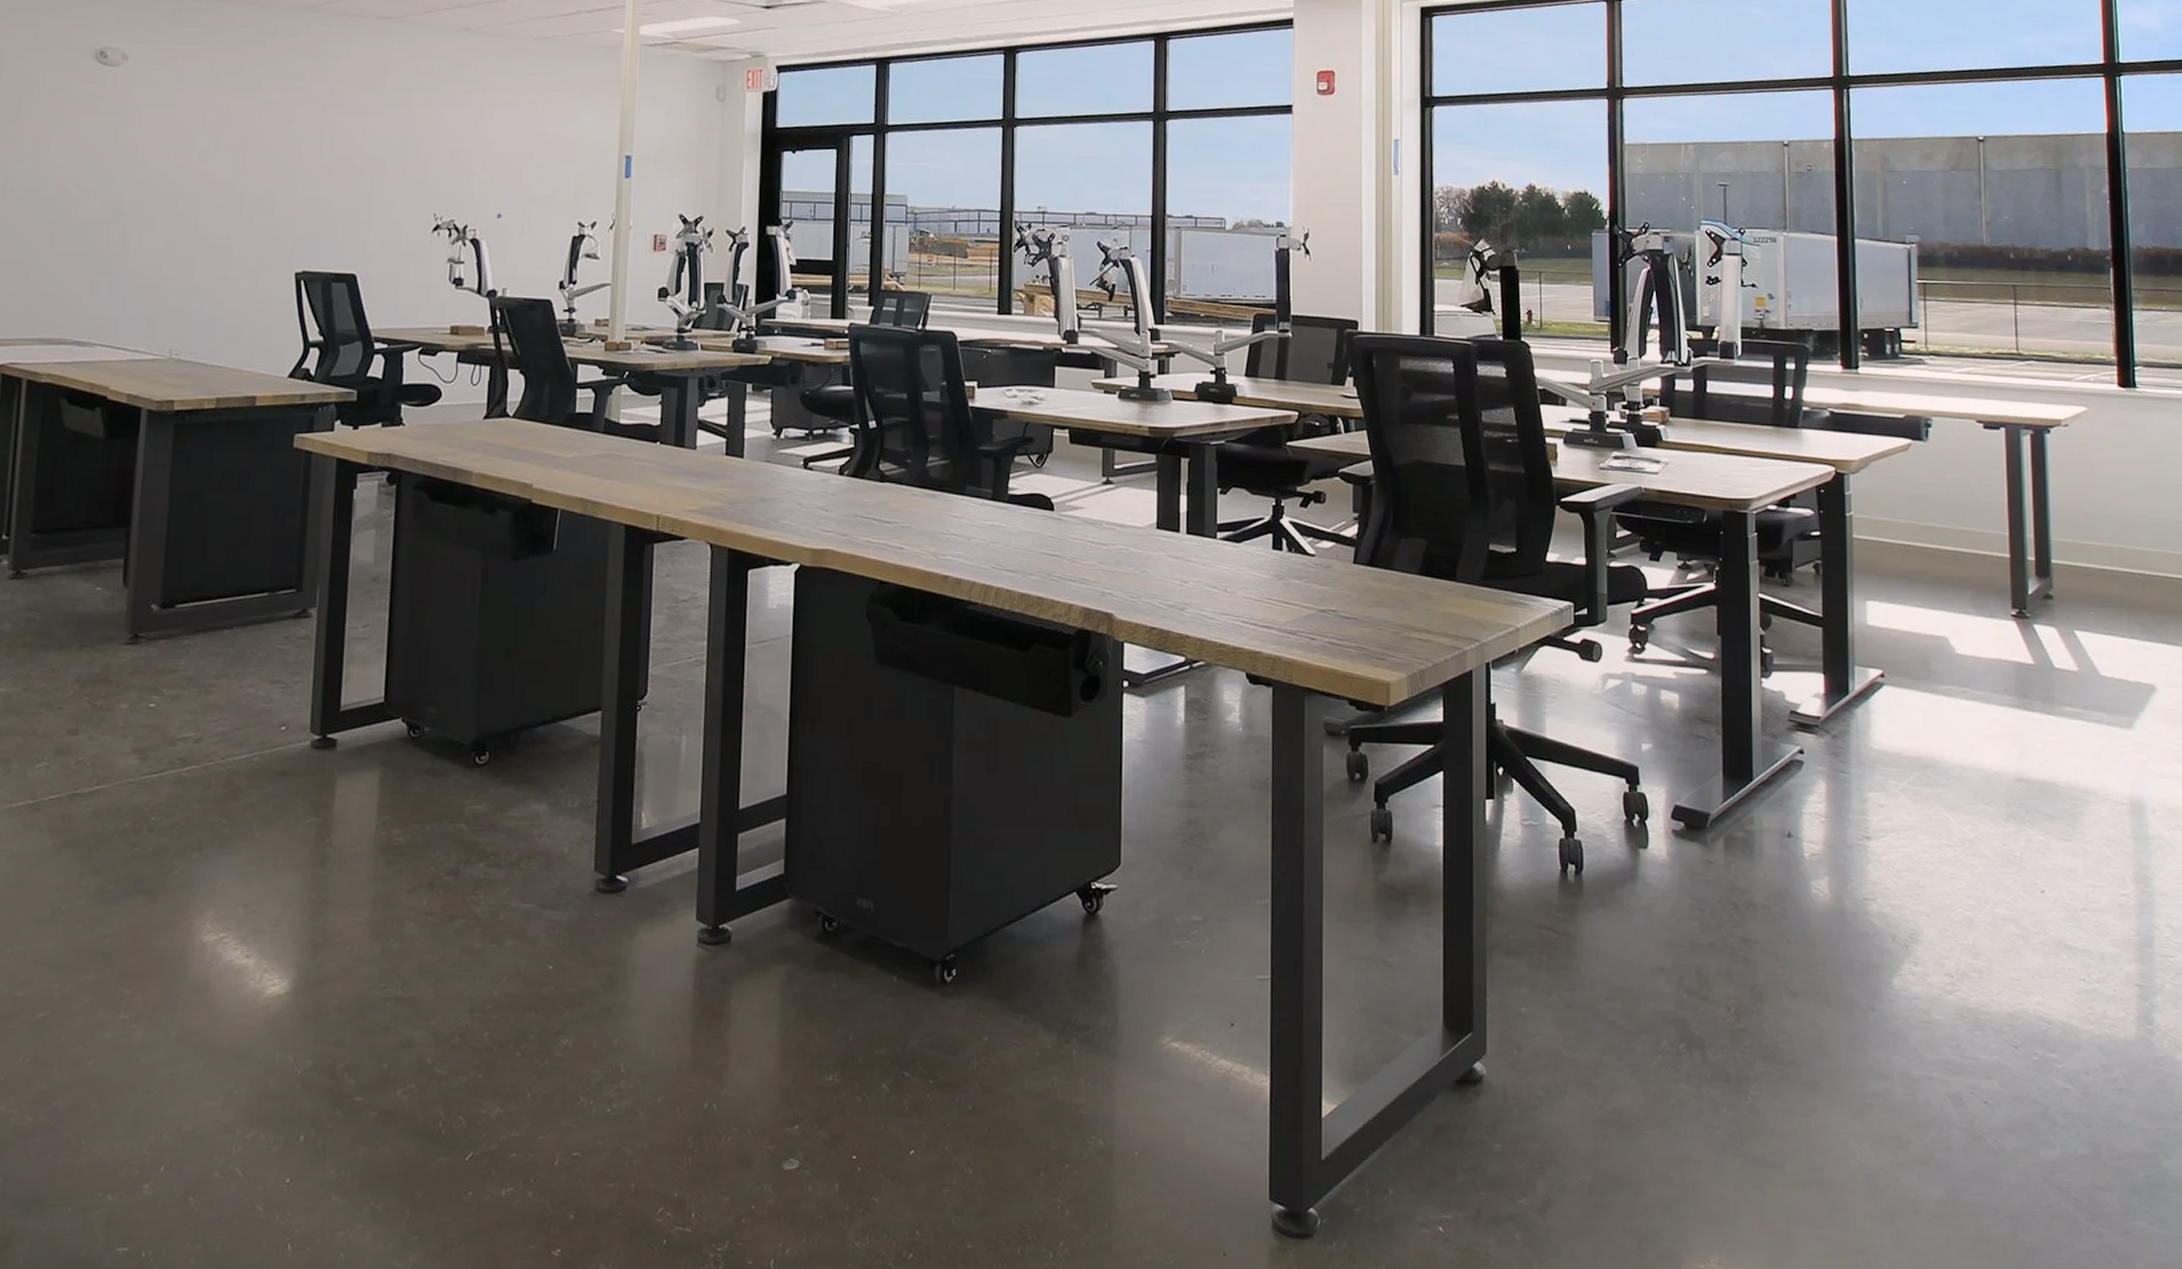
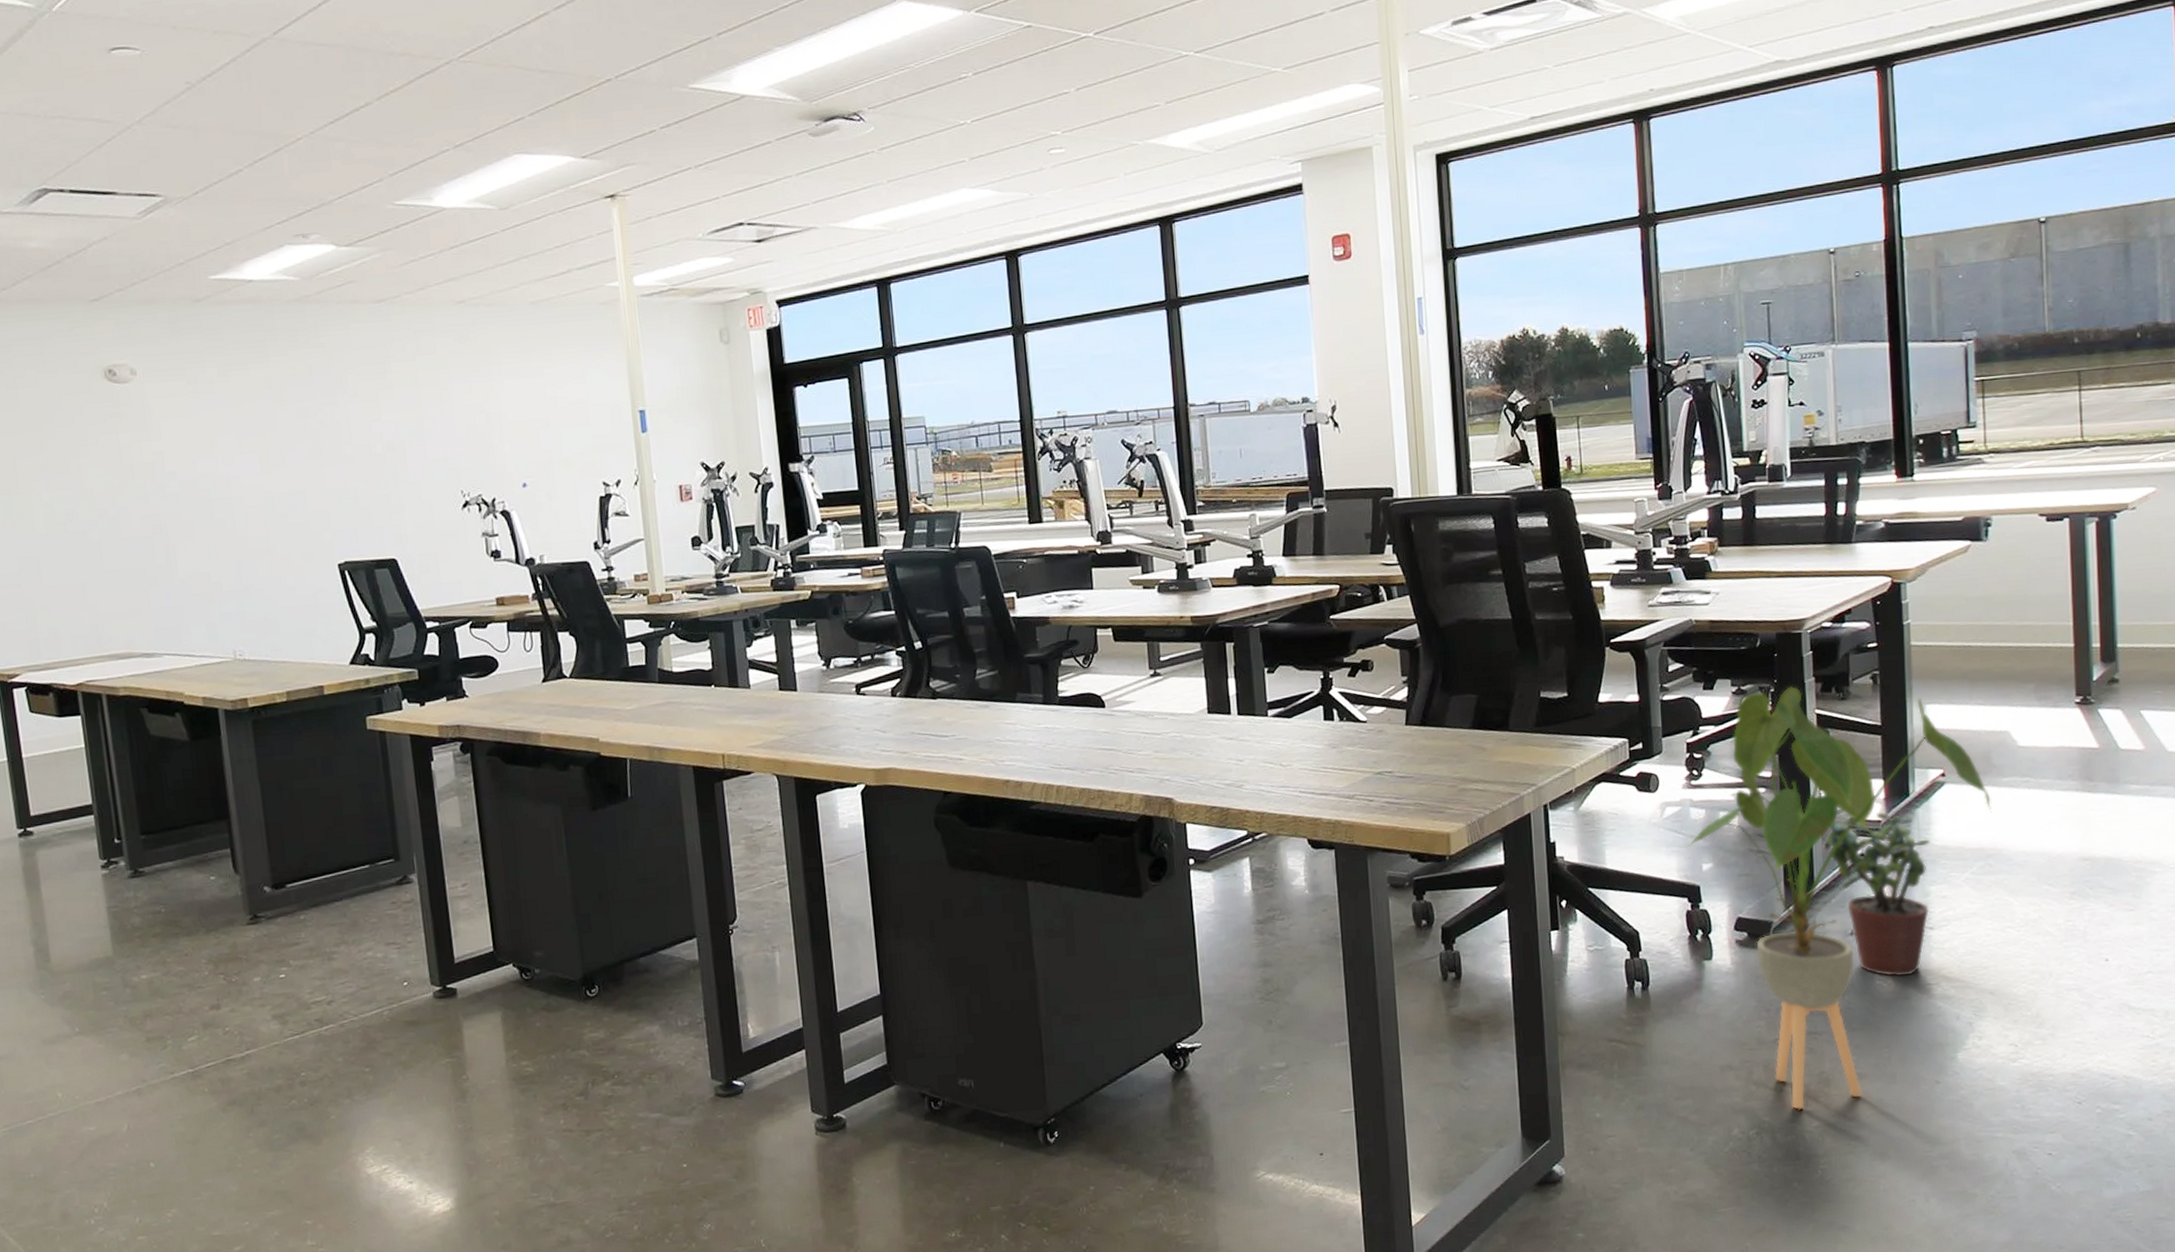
house plant: none [1625,566,1929,1026] -> present [1685,686,1991,1110]
potted plant: none [1764,700,1868,887] -> present [1824,808,1930,977]

